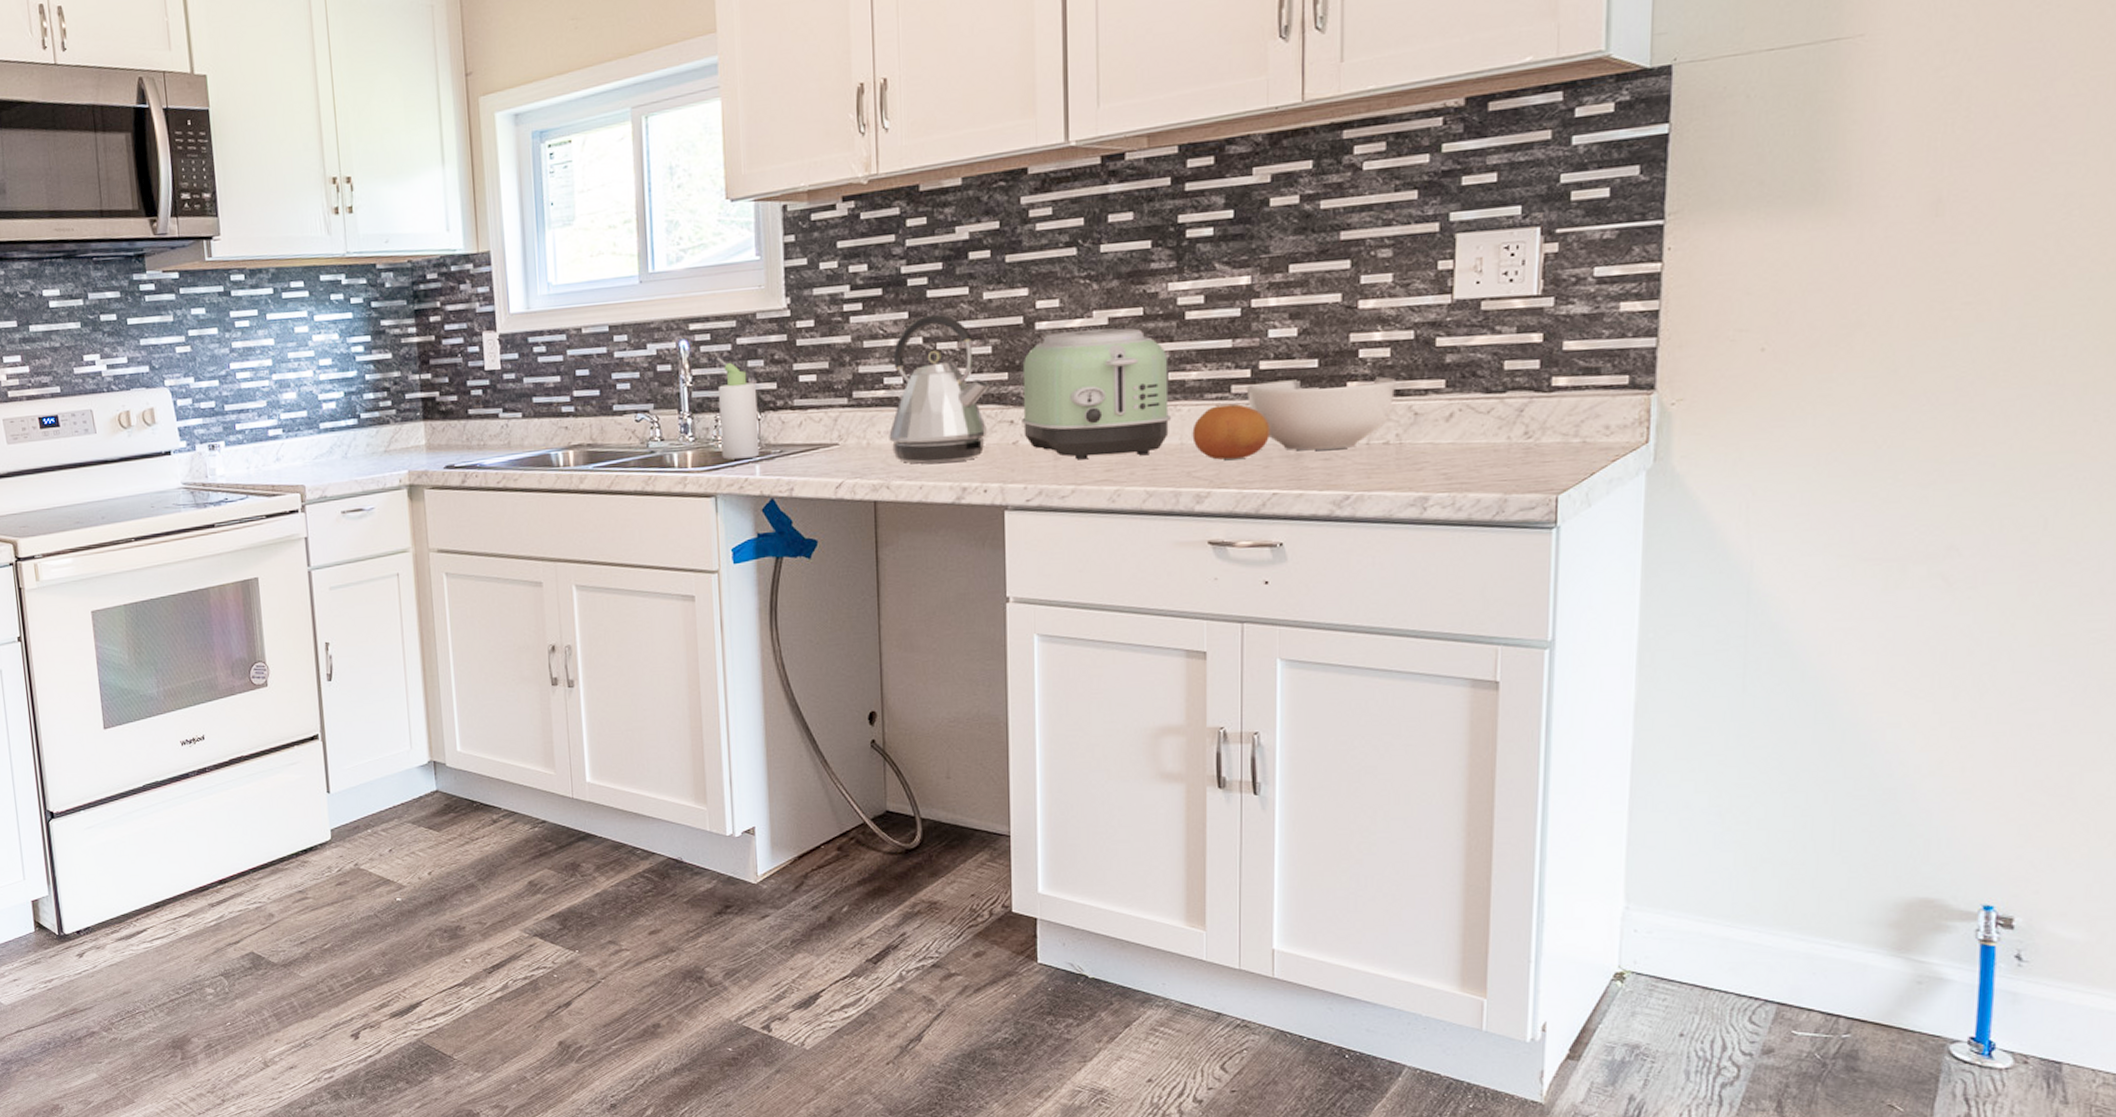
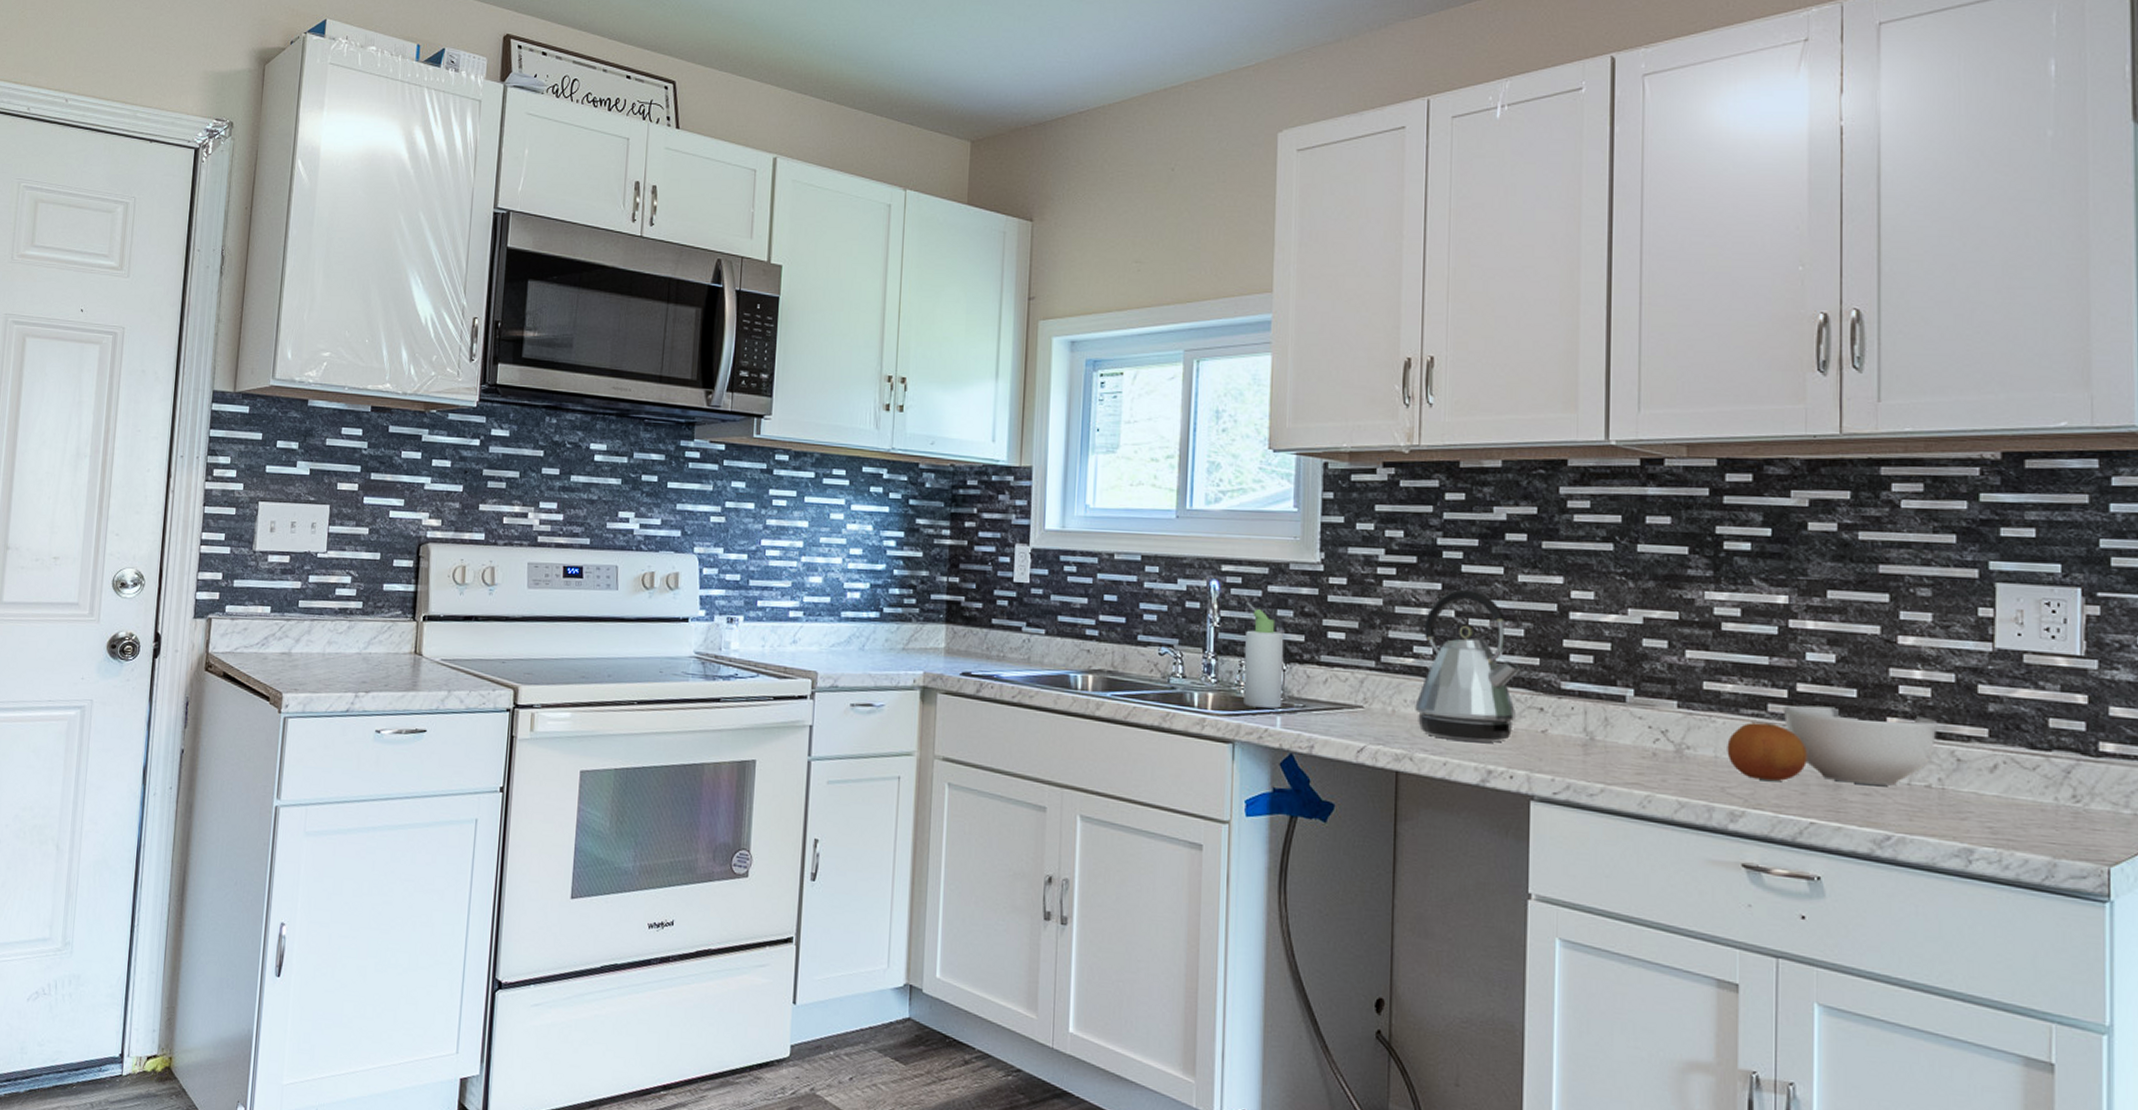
toaster: present [1022,328,1172,460] -> none [1552,625,1706,764]

